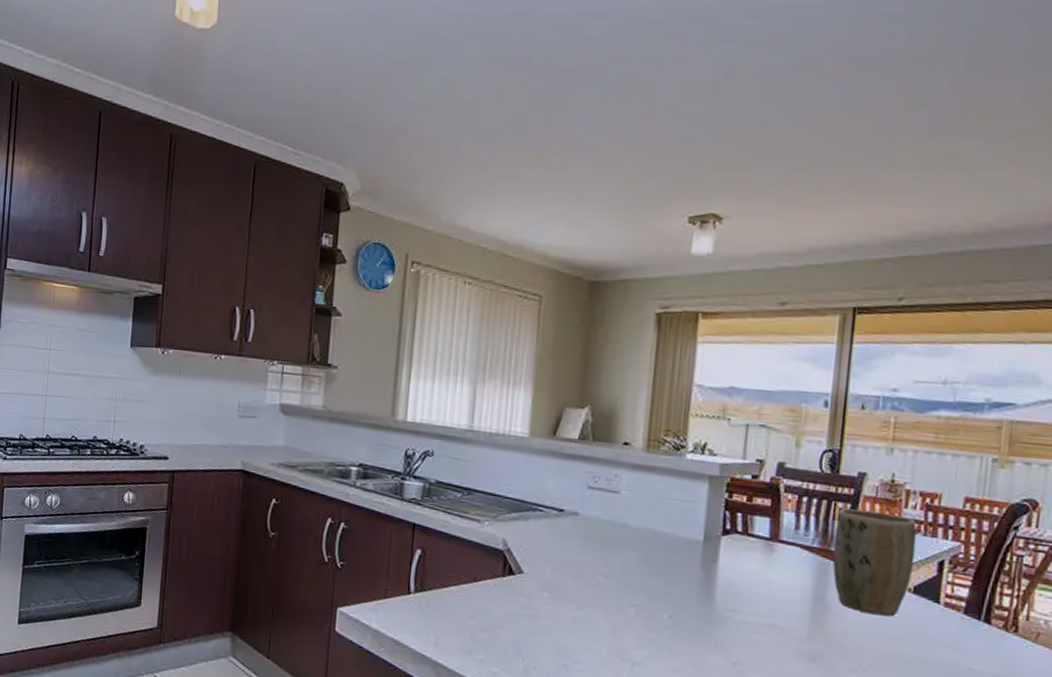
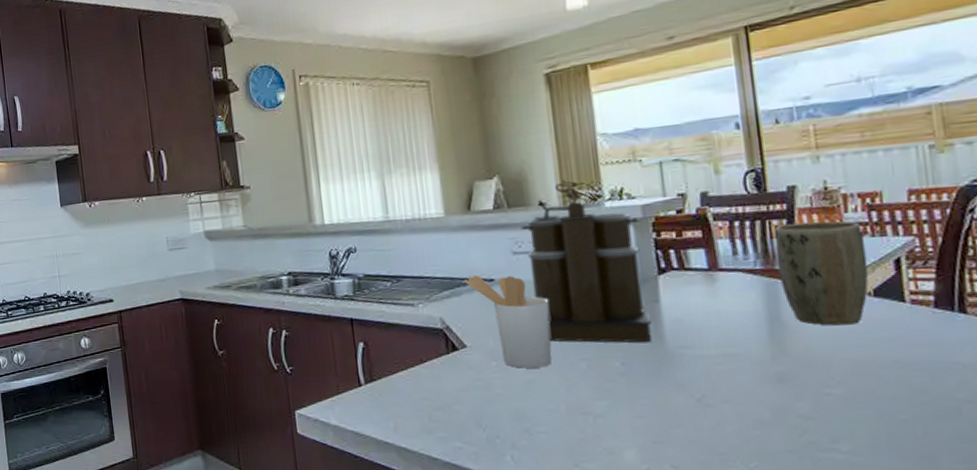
utensil holder: none [534,502,613,607] -> present [464,274,552,368]
coffee maker: none [599,422,716,601] -> present [521,179,652,343]

